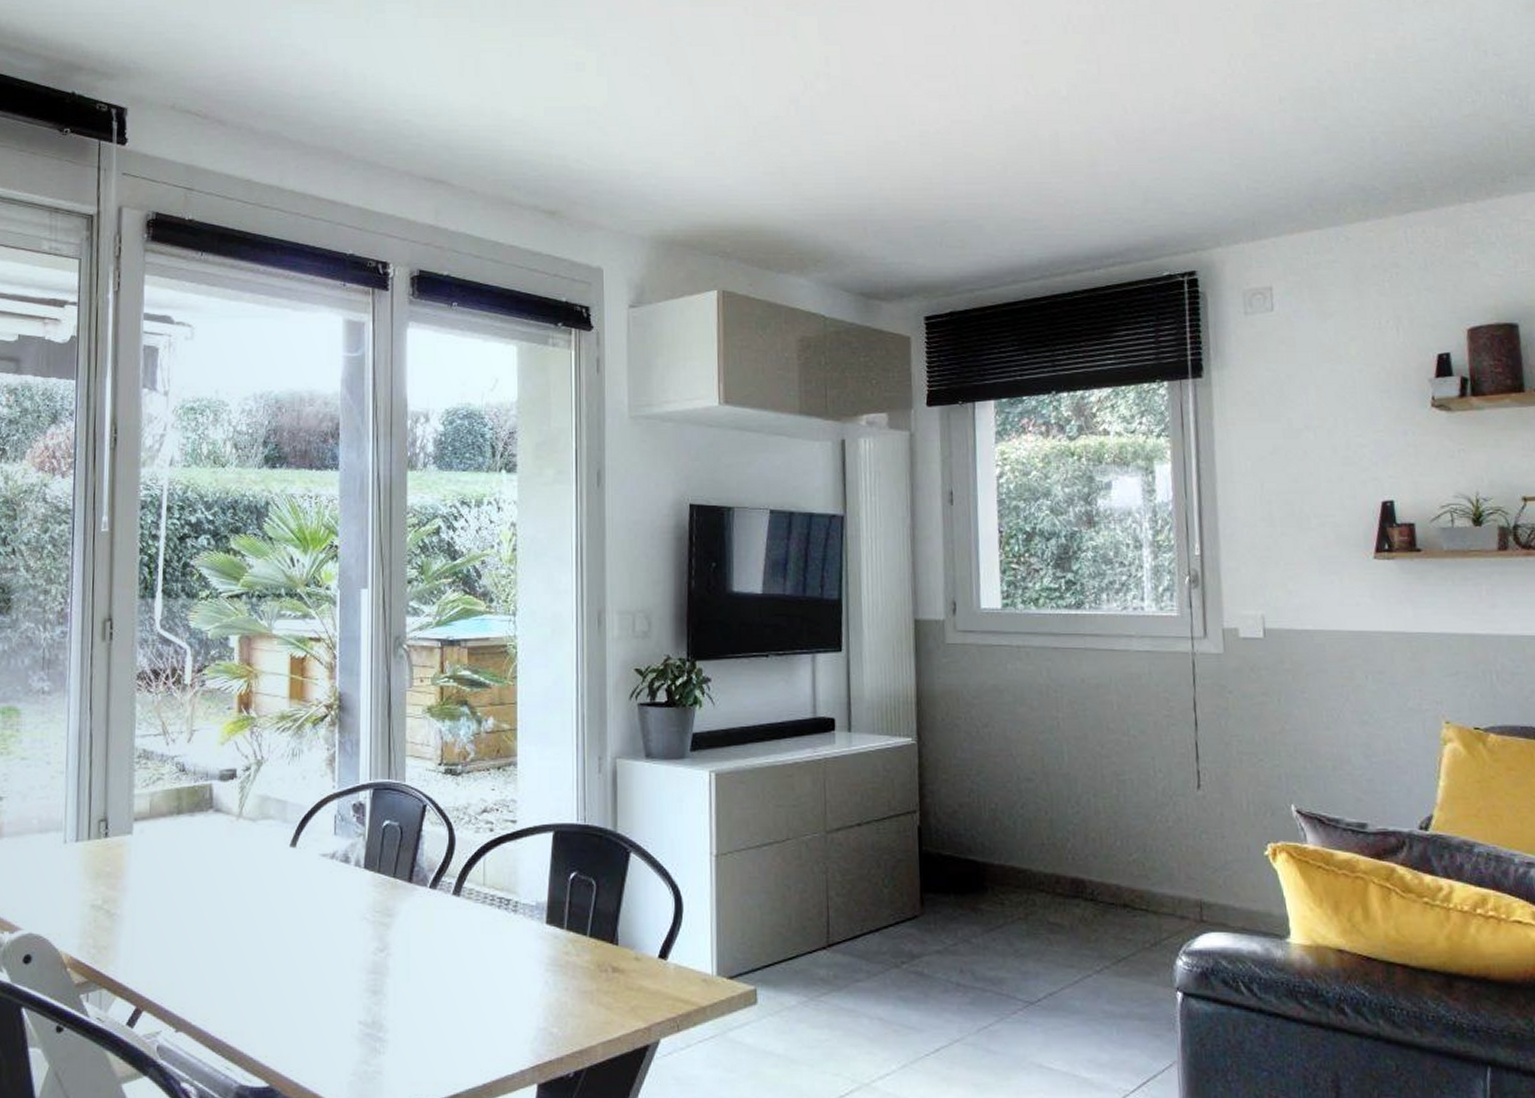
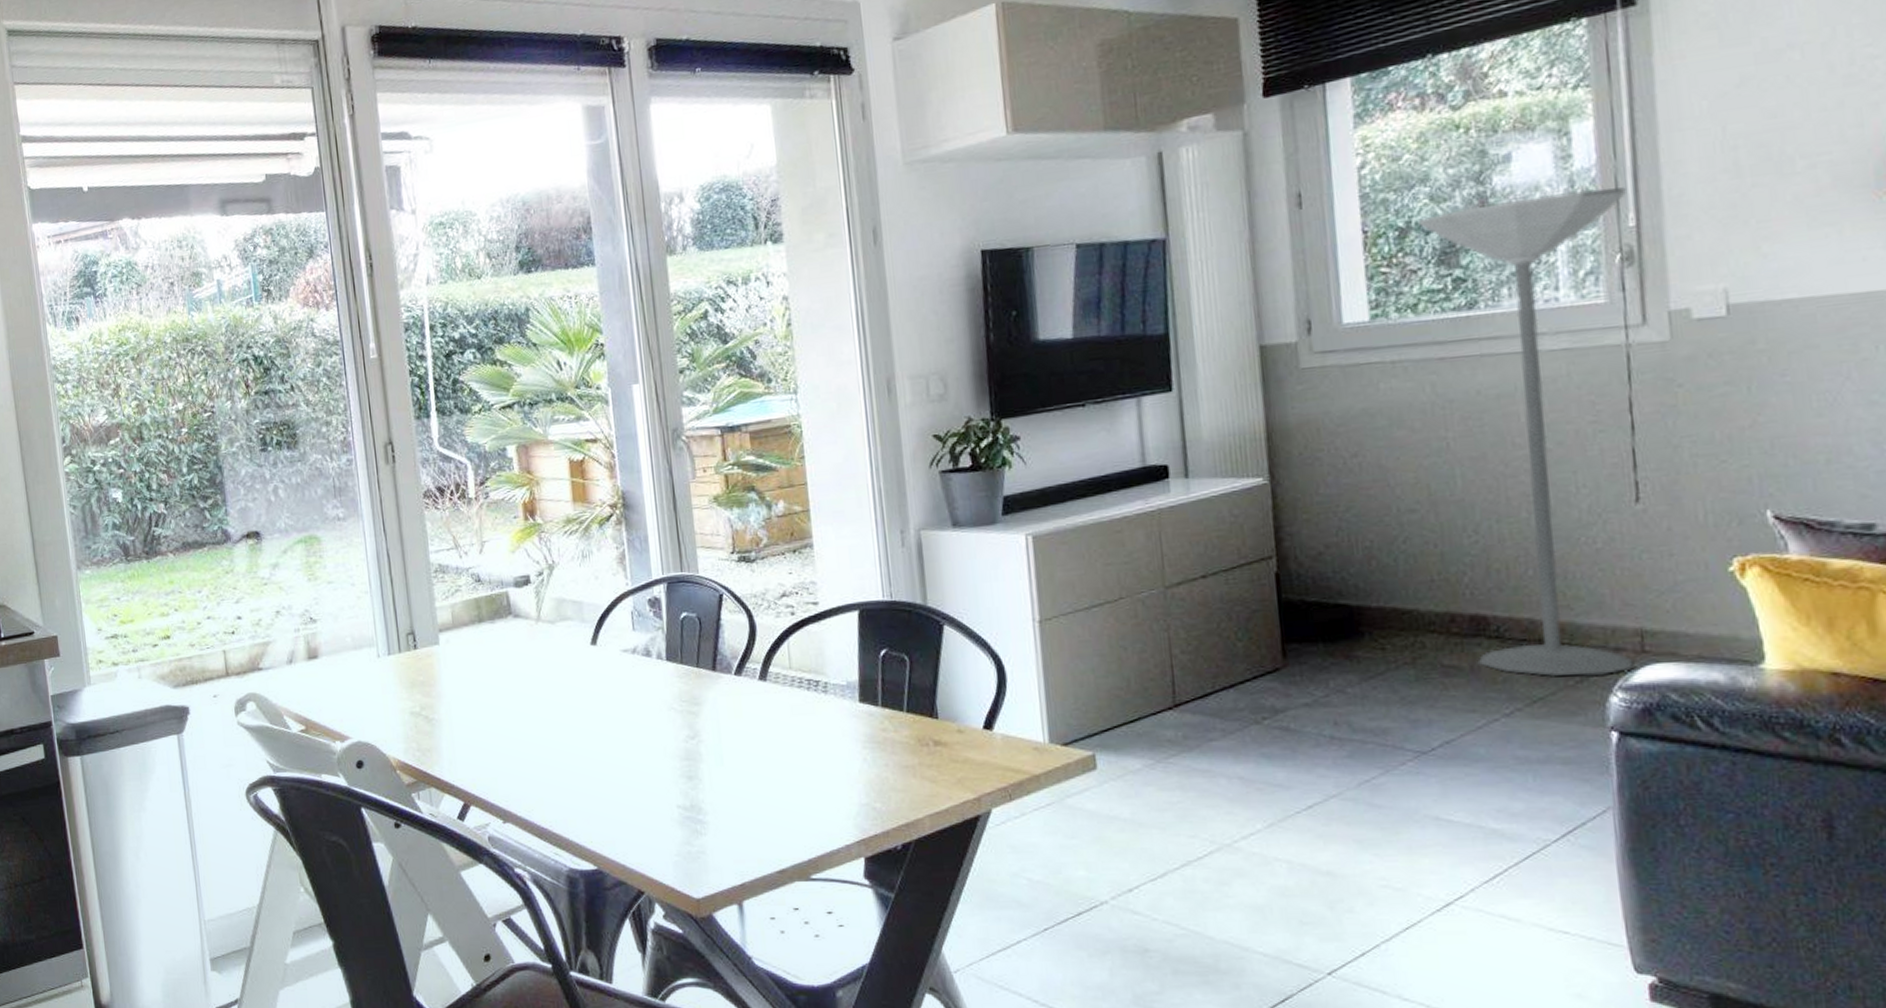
floor lamp: none [1041,519,1195,940] -> present [1418,187,1635,676]

